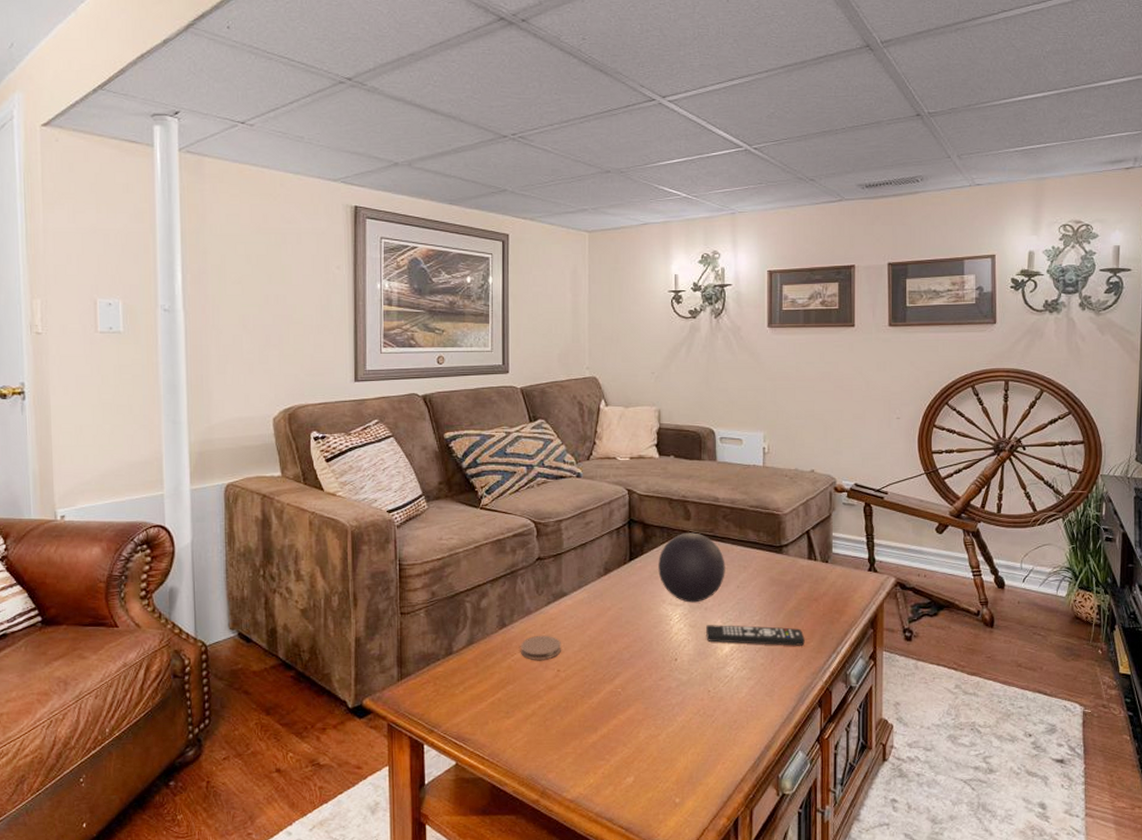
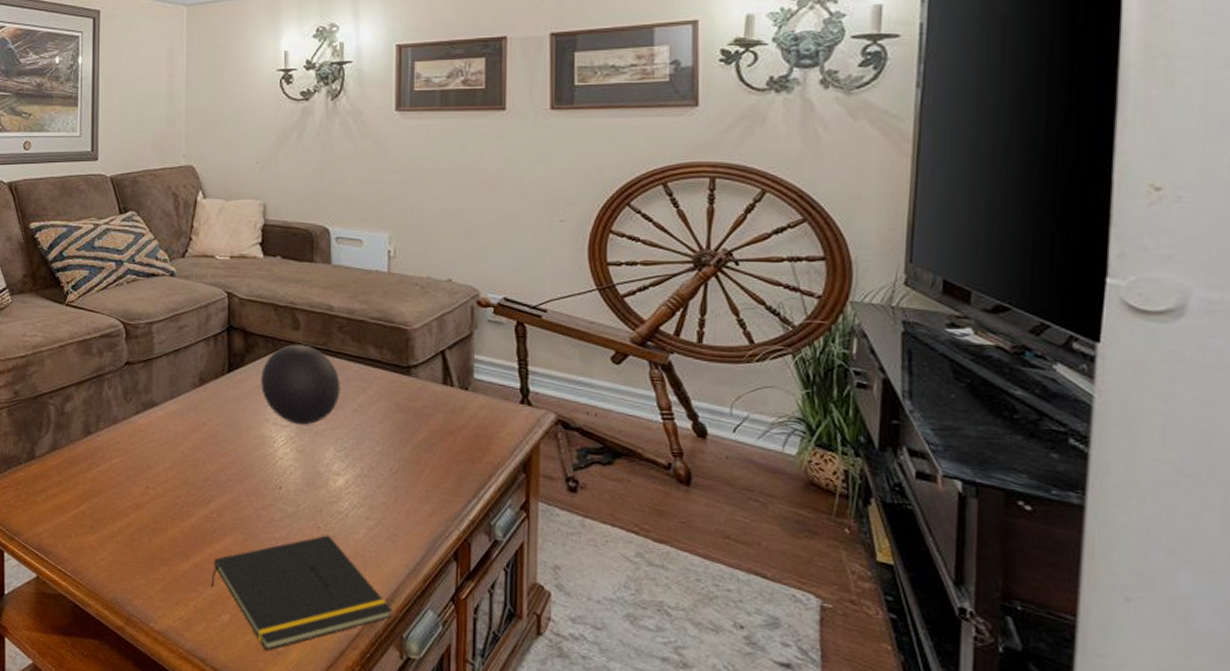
coaster: present [521,635,561,660] -> none [107,446,150,474]
notepad: none [617,697,770,804] -> present [211,535,392,651]
remote control: present [706,625,805,646] -> none [316,451,437,486]

